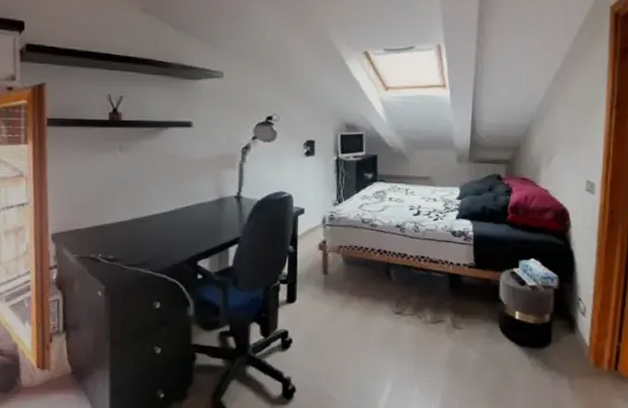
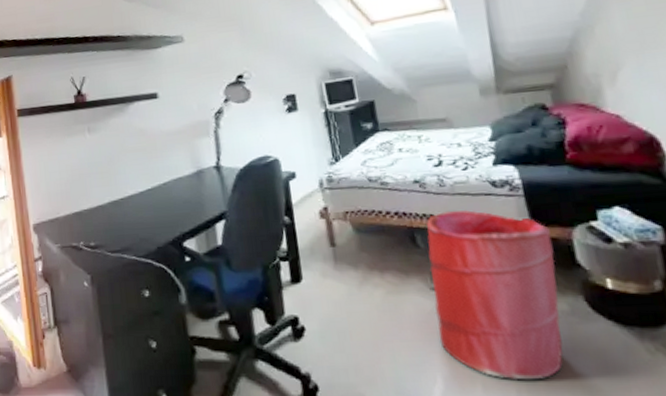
laundry hamper: none [394,253,486,385] -> present [427,210,564,381]

